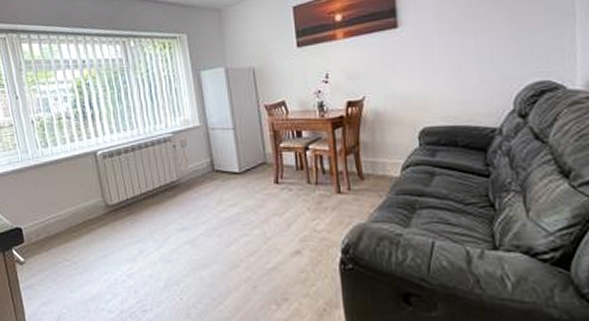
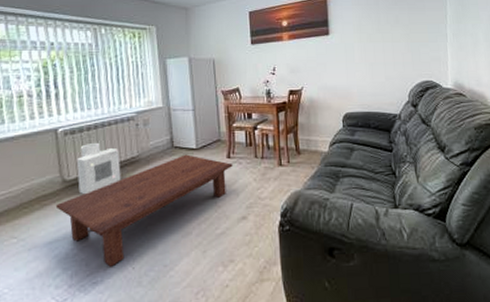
coffee table: none [101,179,282,296] -> present [55,154,233,267]
air purifier: none [117,165,162,221] -> present [76,142,121,195]

